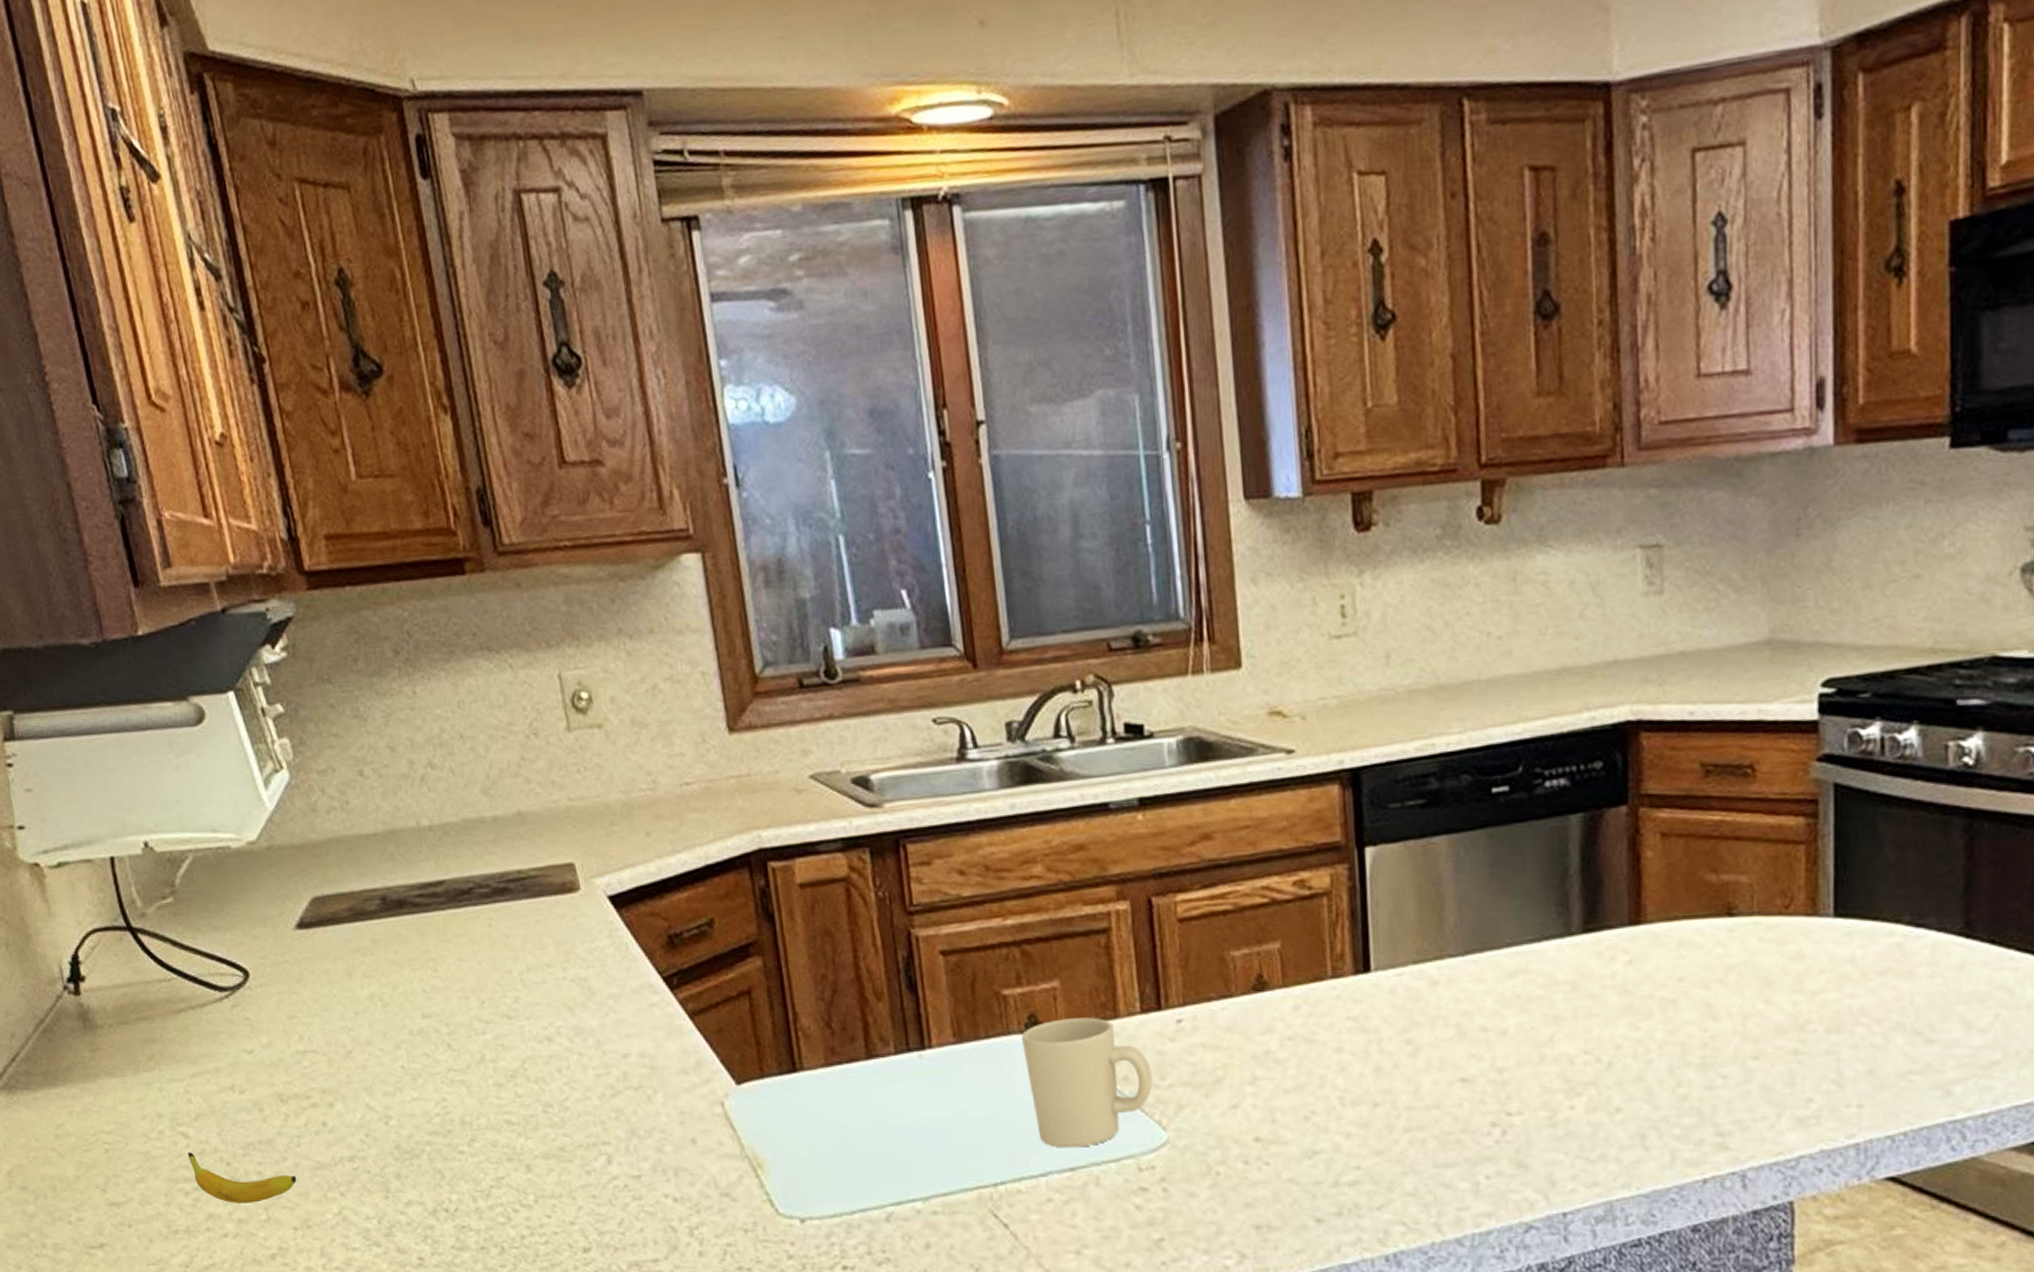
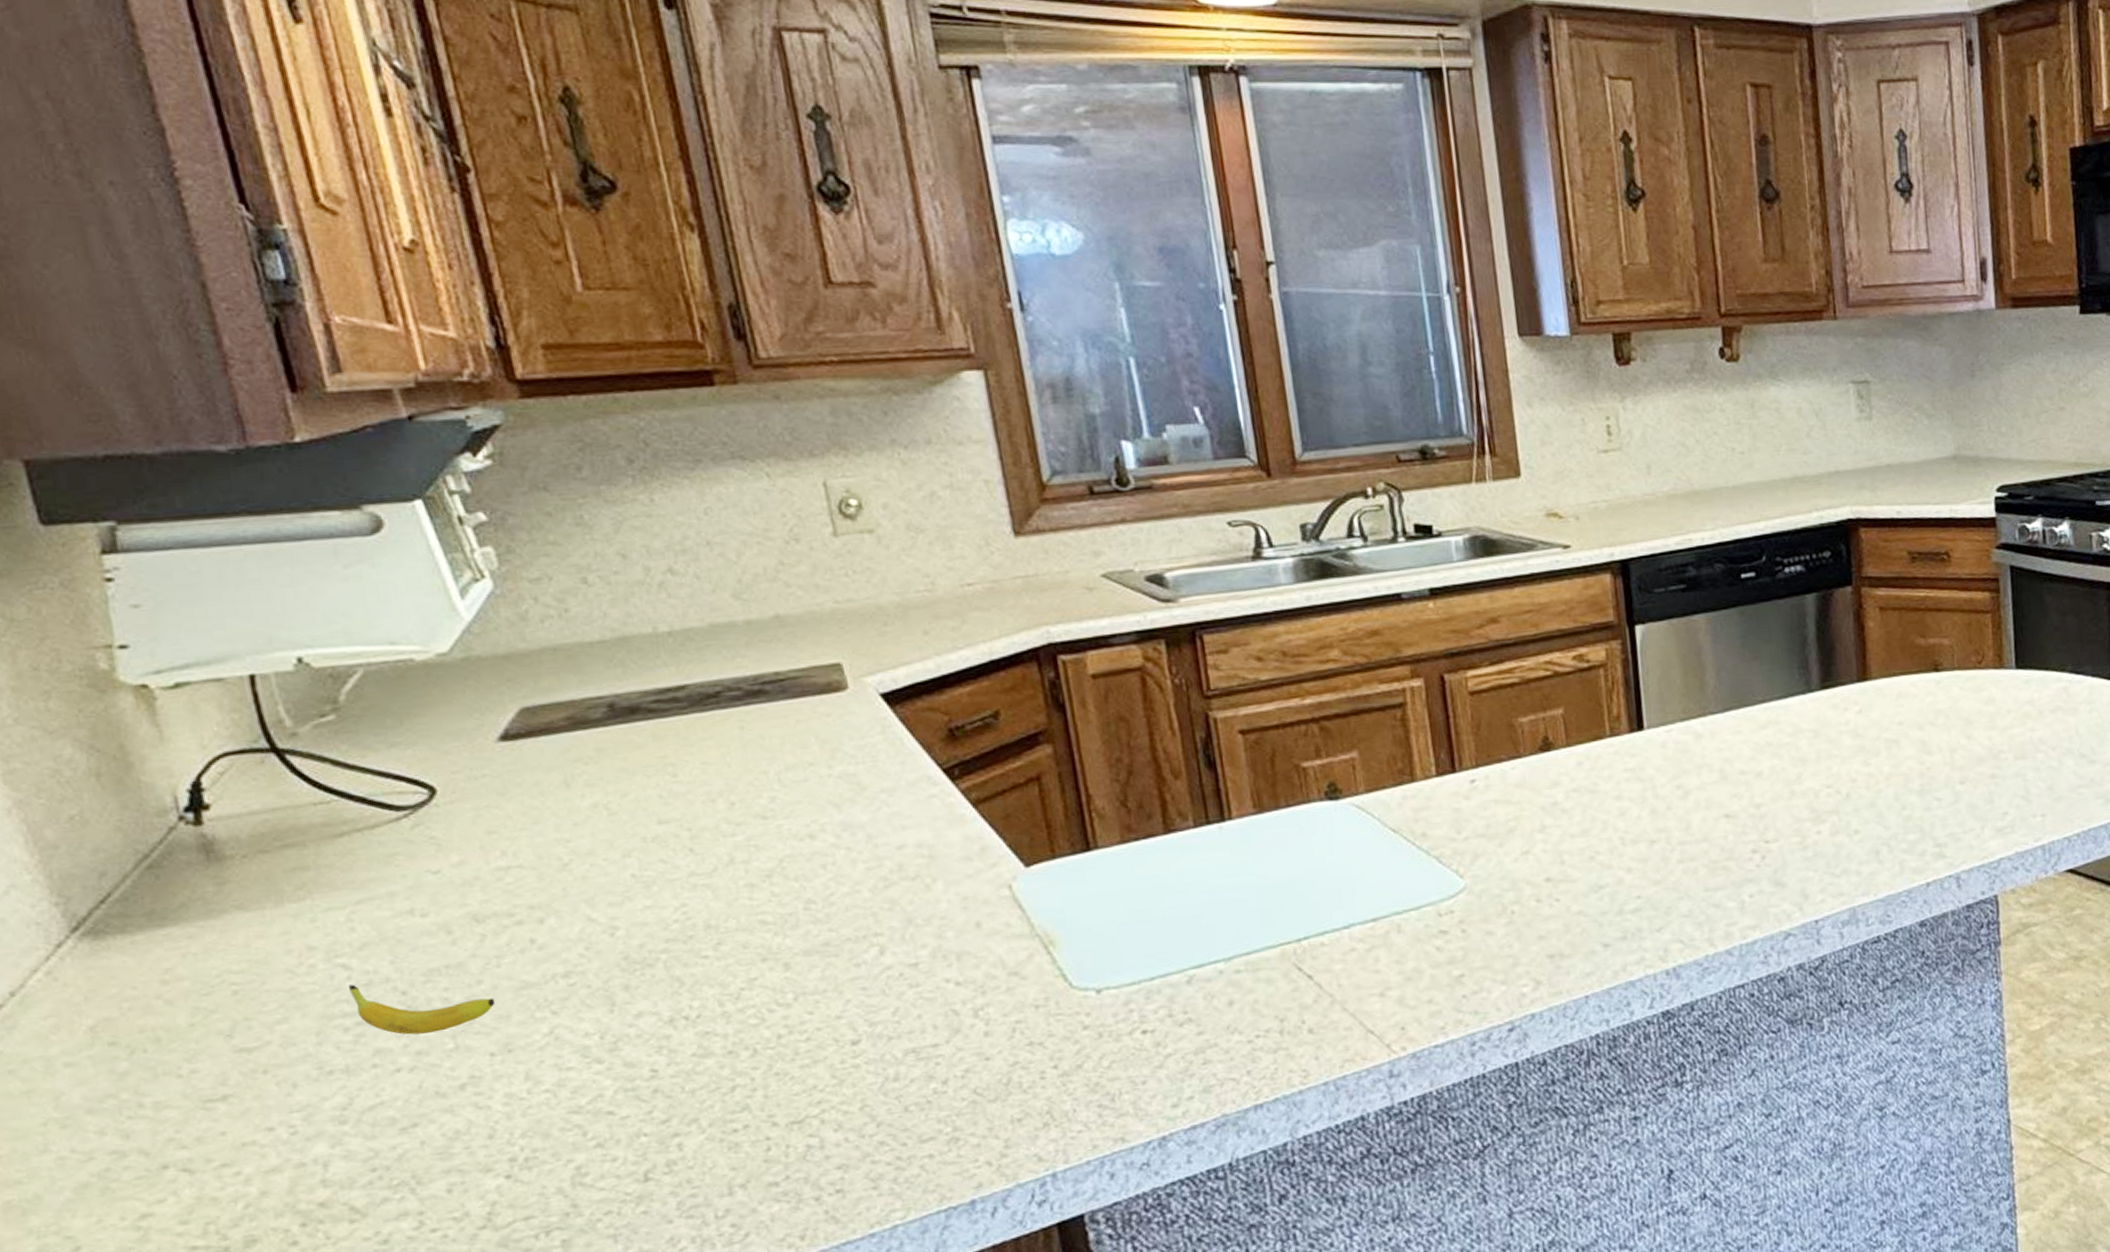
mug: present [1022,1017,1153,1148] -> none [1322,782,1450,902]

